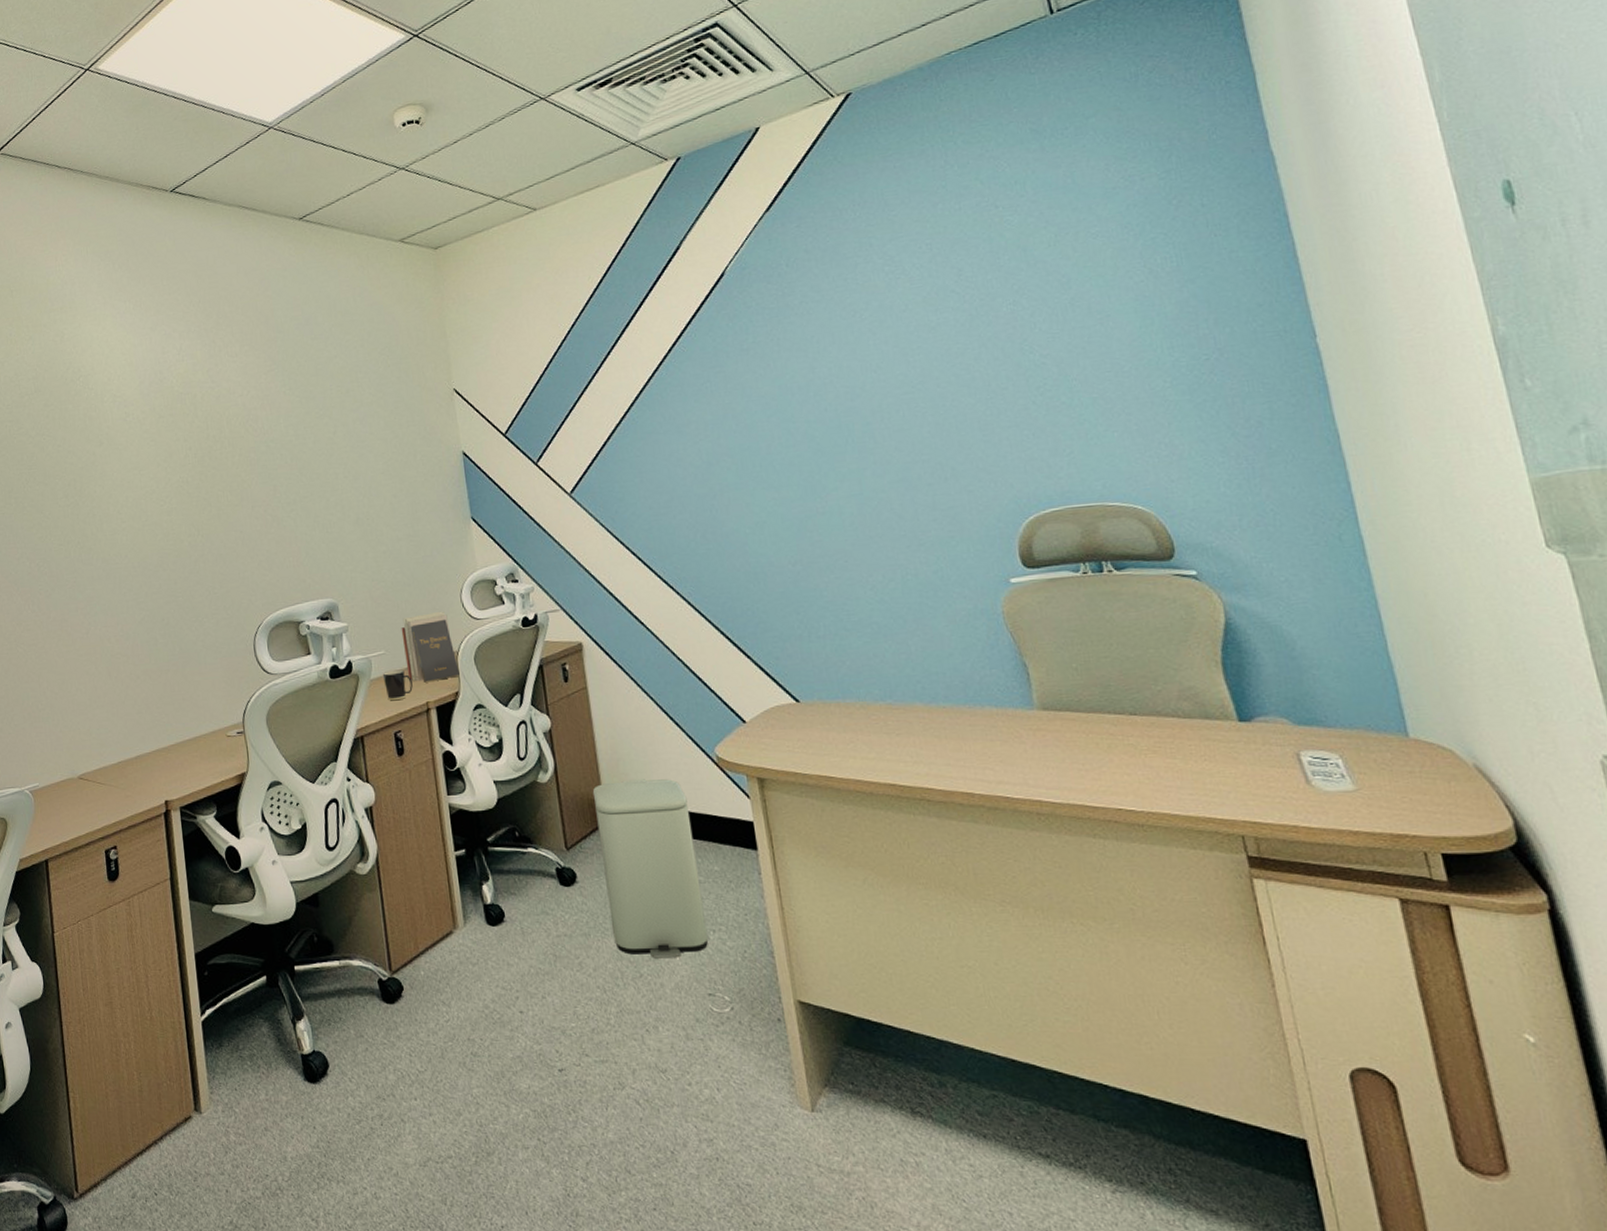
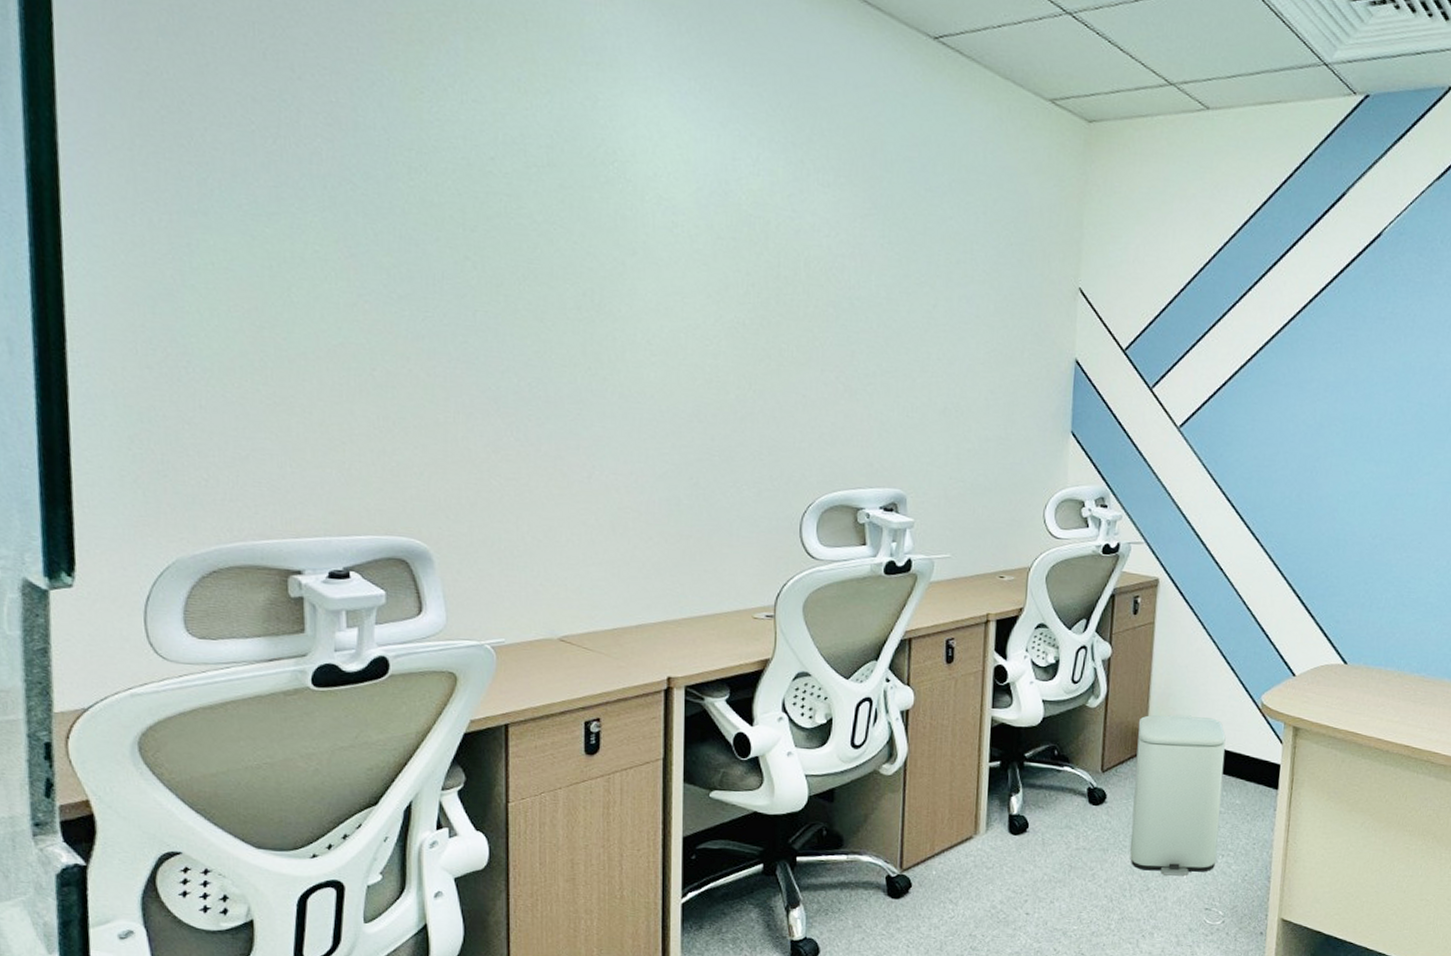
mug: present [382,669,413,701] -> none [943,575,975,608]
books: present [401,611,460,683] -> none [971,523,1028,594]

